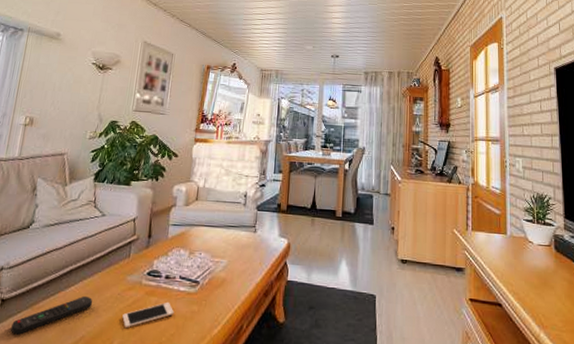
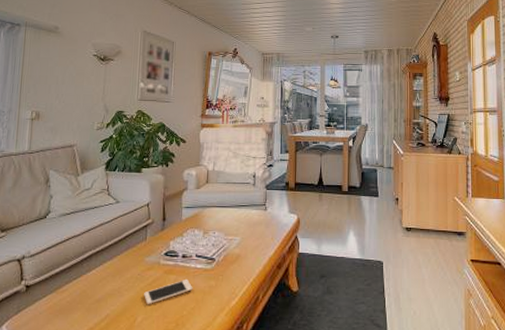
remote control: present [11,295,92,335] -> none [38,278,114,317]

